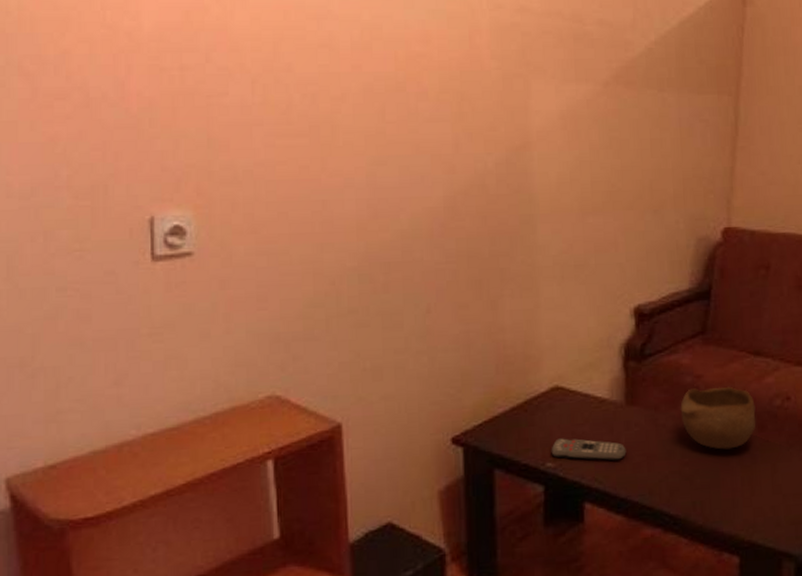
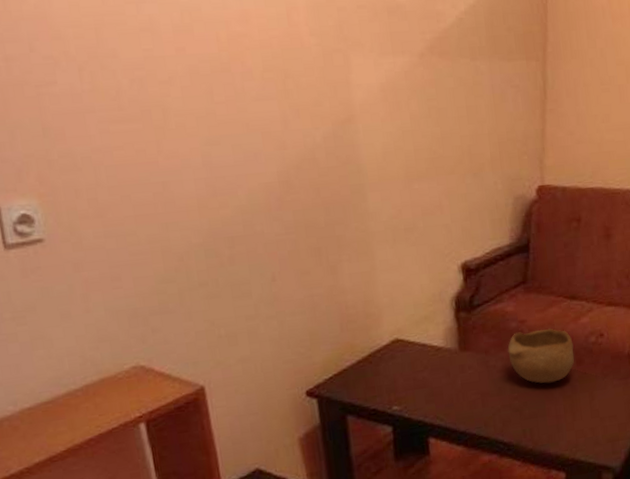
remote control: present [551,438,627,461] -> none [396,383,463,402]

